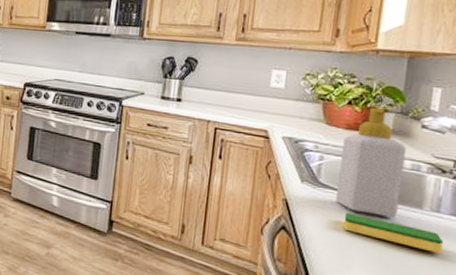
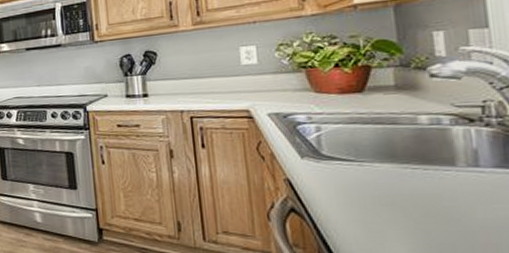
soap bottle: present [336,107,406,217] -> none [339,63,426,181]
dish sponge: present [343,212,444,253] -> none [361,183,496,213]

